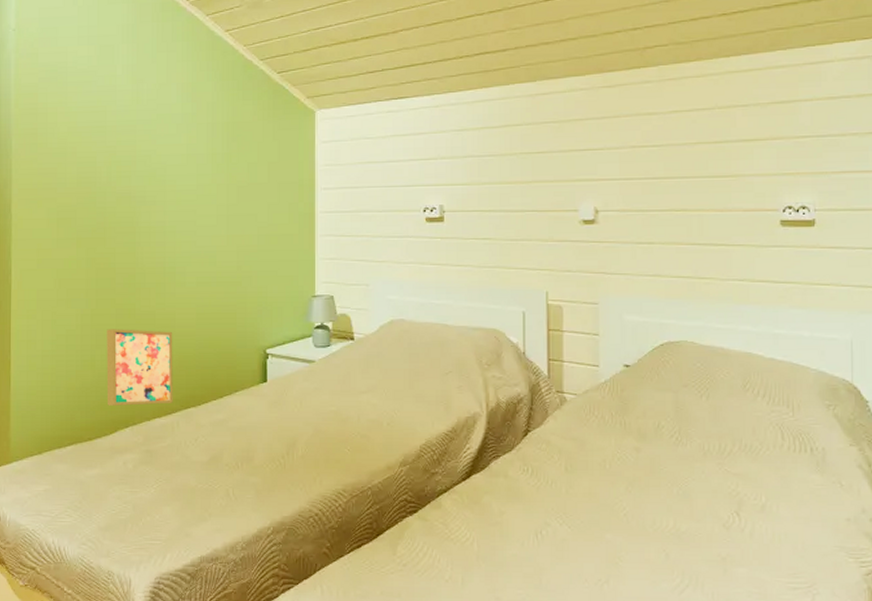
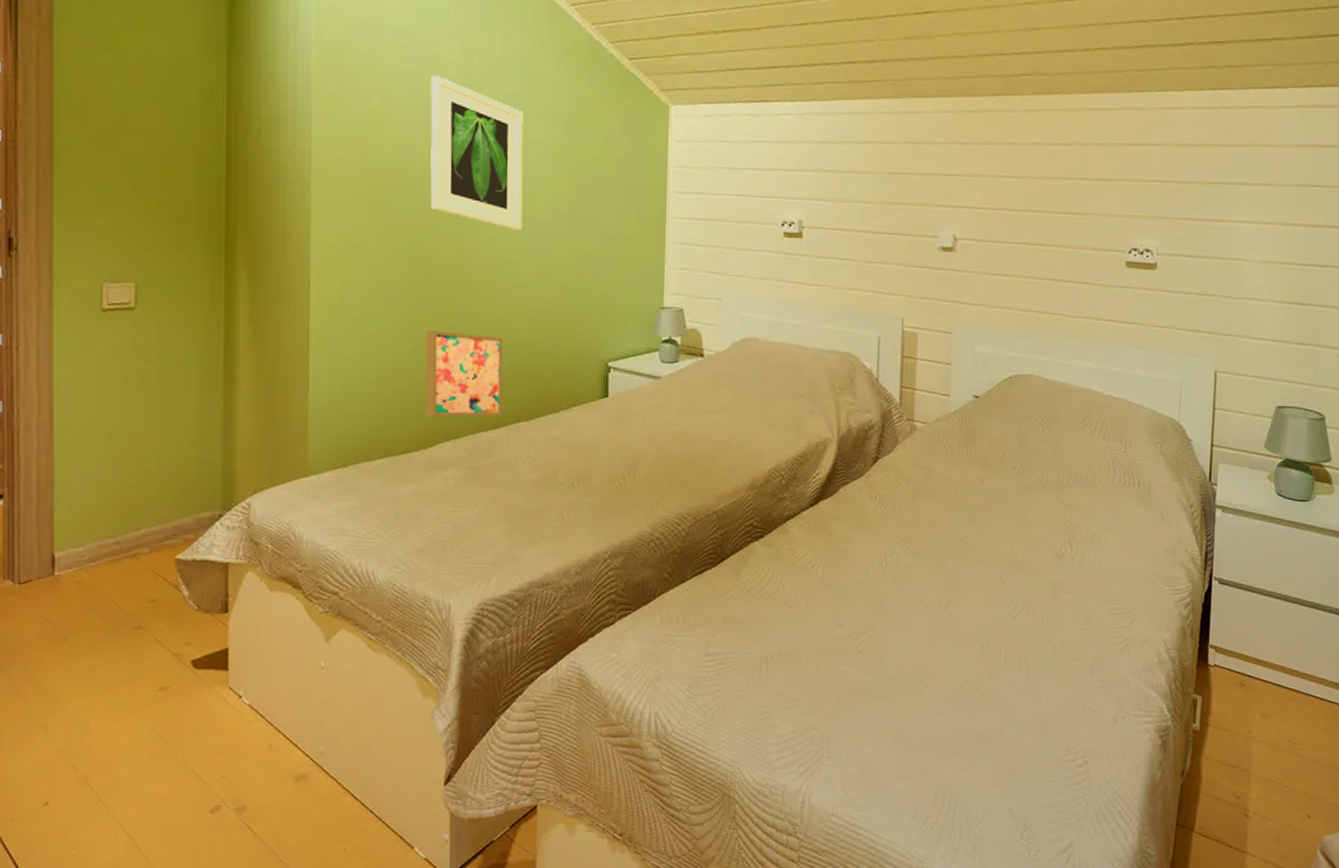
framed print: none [108,105,187,235] -> present [430,75,523,230]

